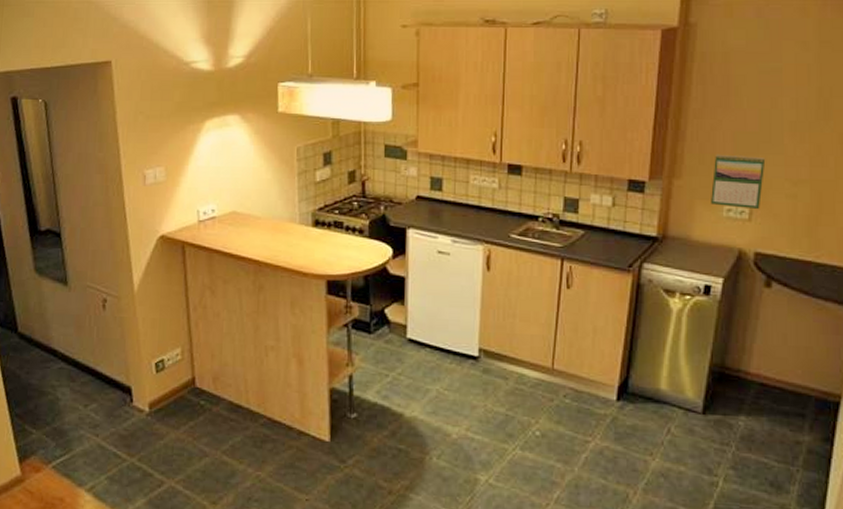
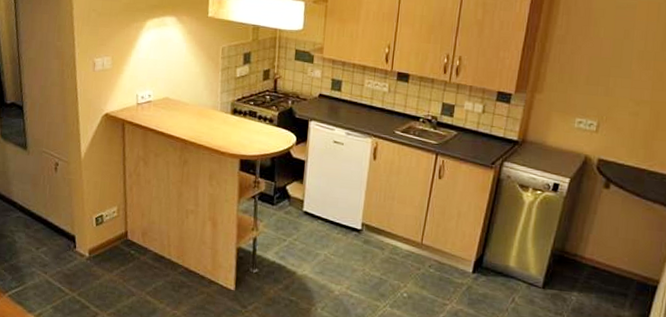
calendar: present [711,154,766,210] -> none [565,74,615,124]

